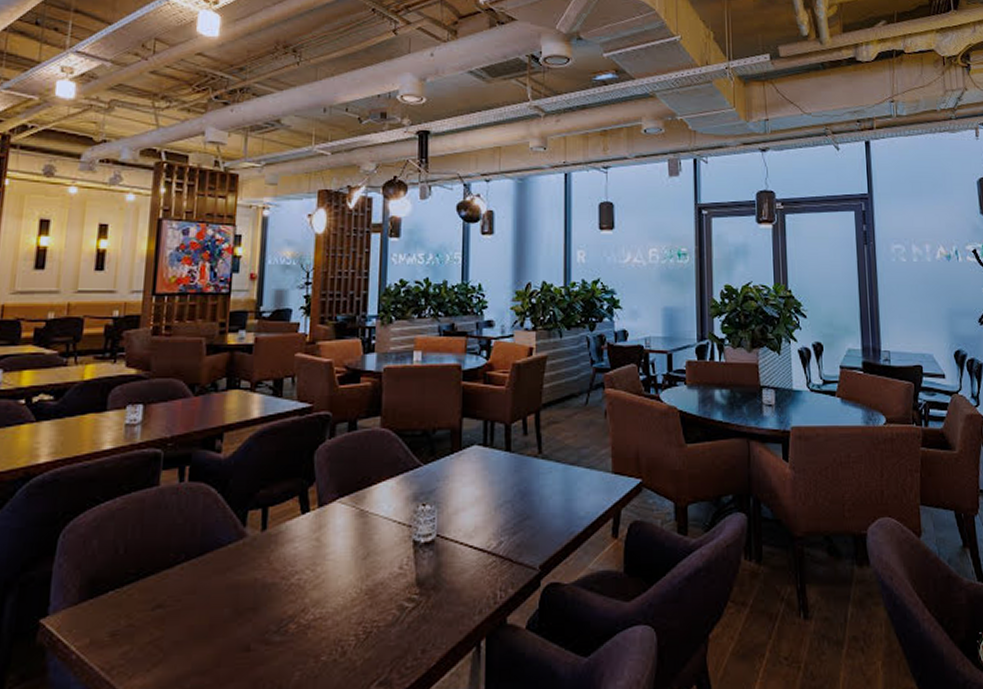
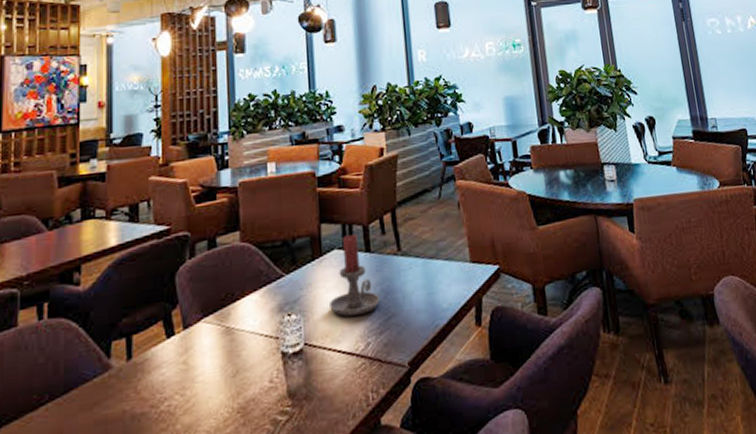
candle holder: none [465,432,517,513] -> present [330,234,381,317]

